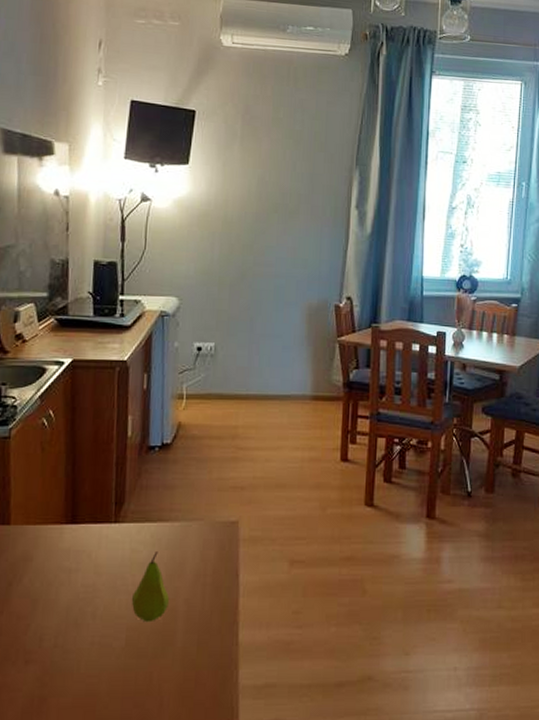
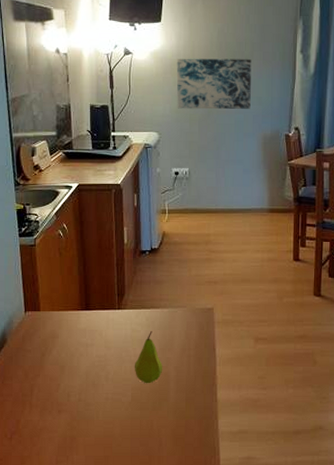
wall art: none [203,208,297,273] -> present [176,58,251,110]

